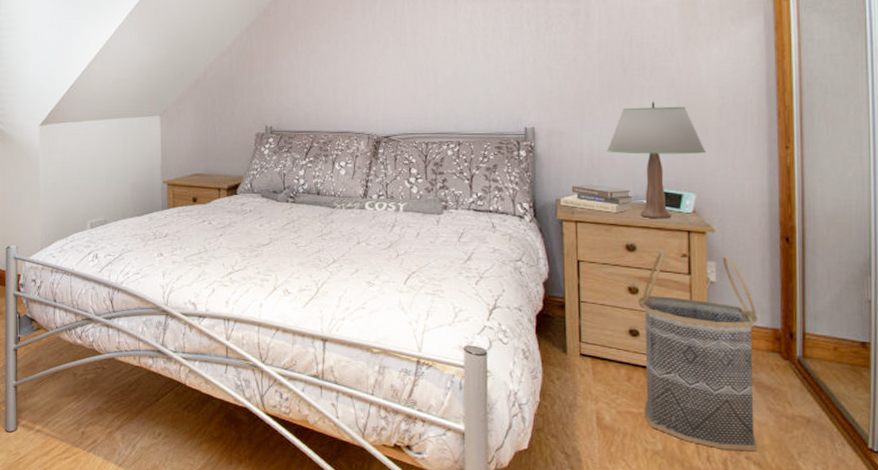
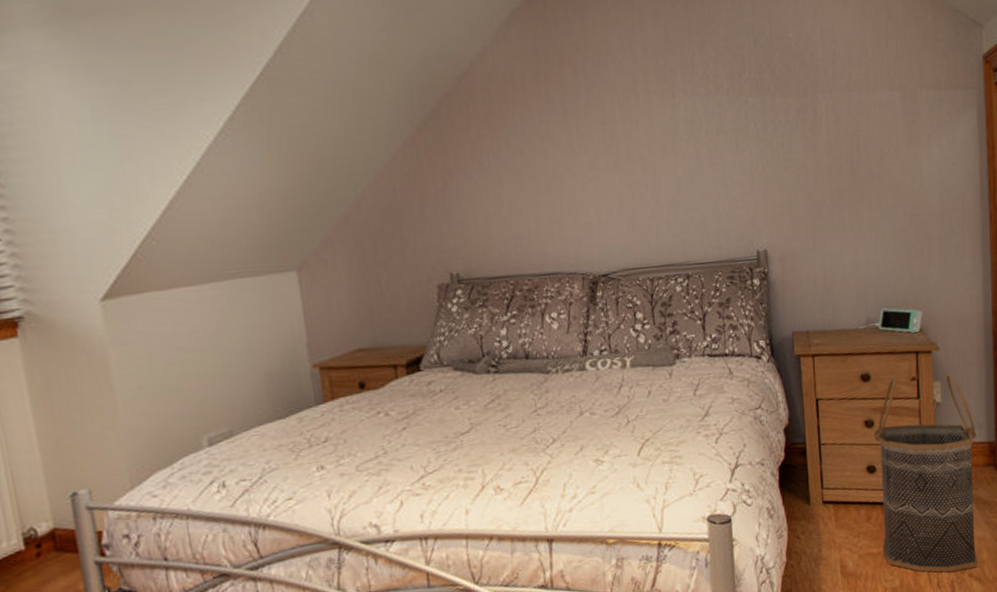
books: present [559,184,633,213] -> none [796,311,866,342]
table lamp: present [606,102,706,219] -> none [839,211,930,343]

